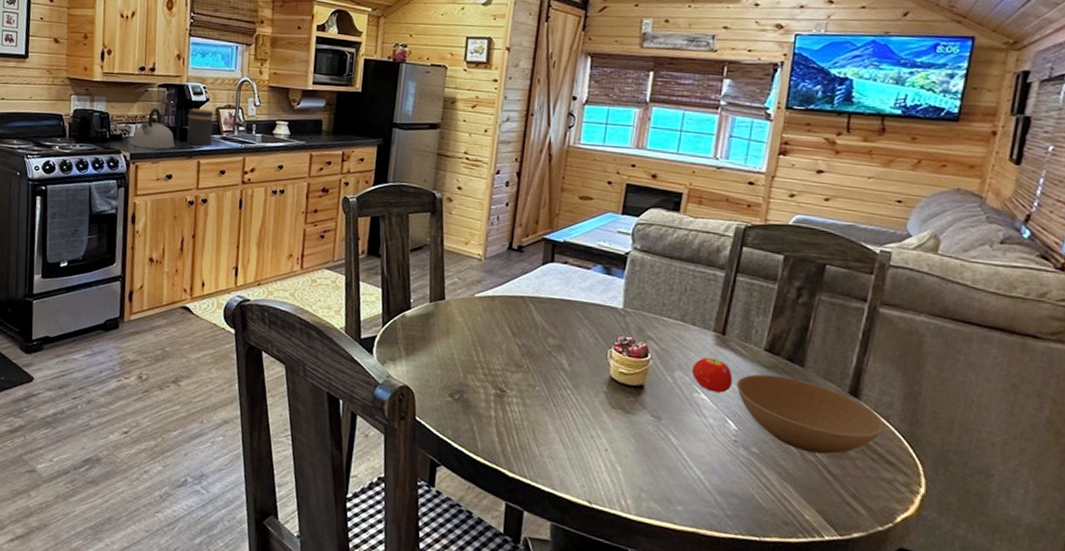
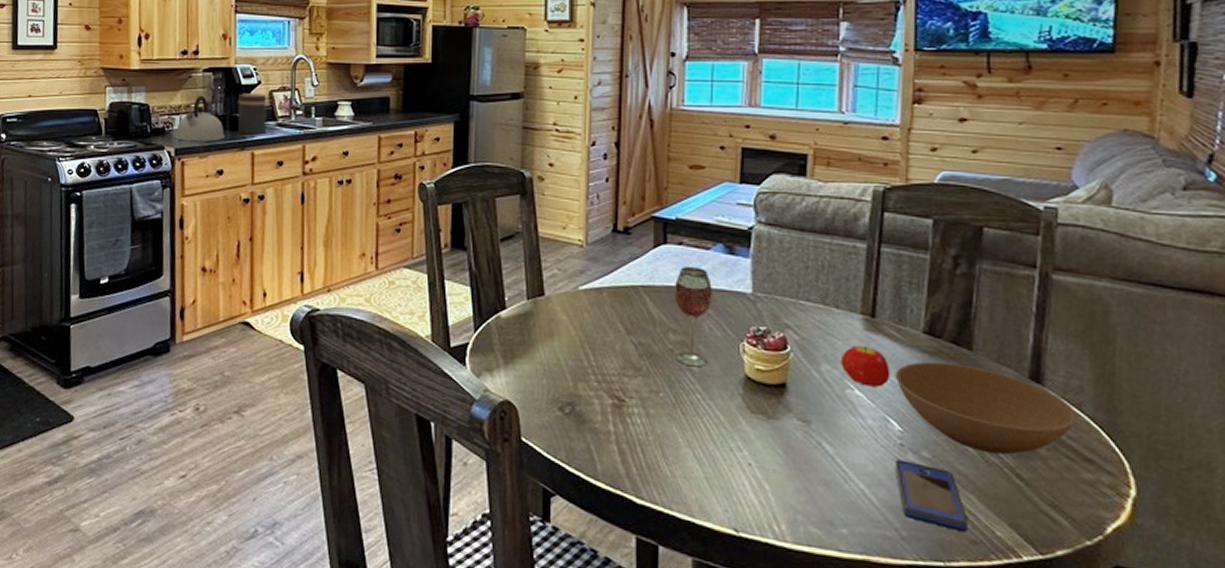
wineglass: none [552,282,589,368] -> present [673,266,712,367]
mobile phone: none [727,453,783,515] -> present [894,459,967,533]

